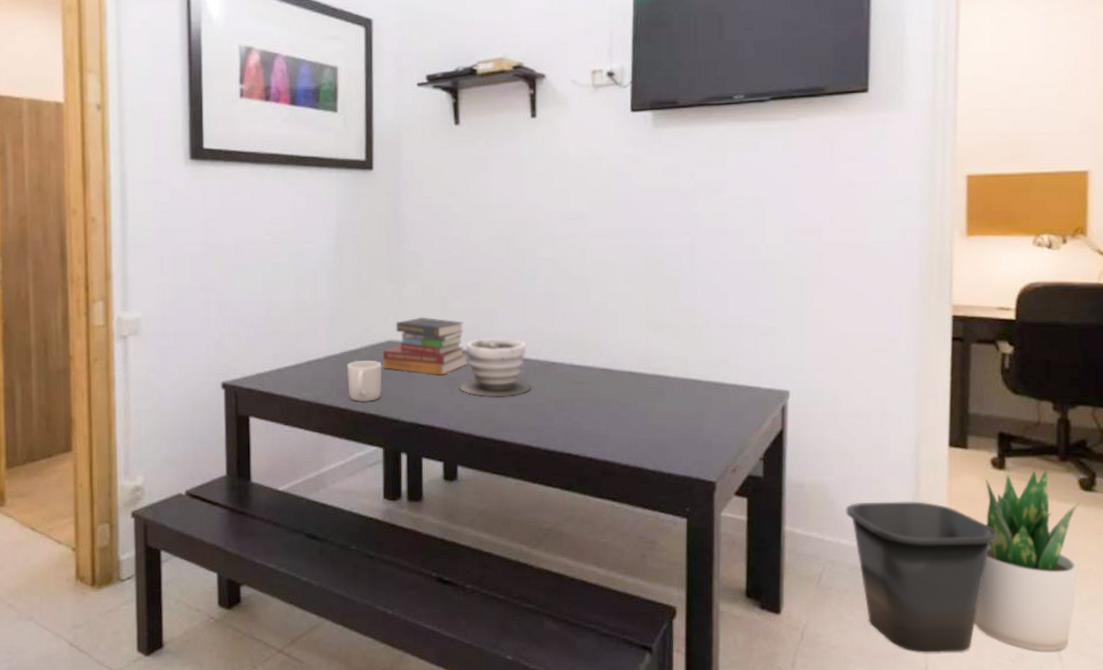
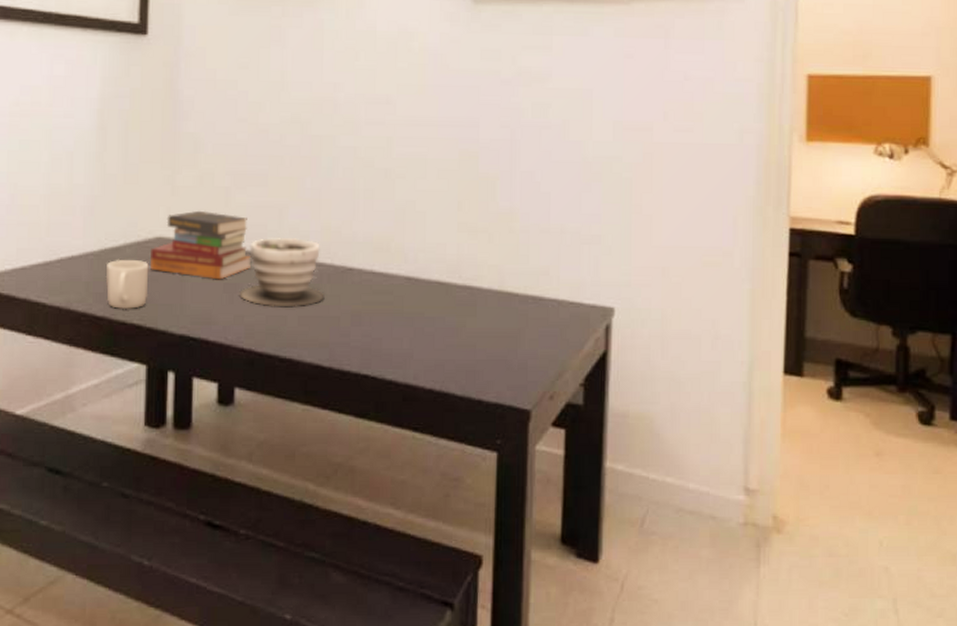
waste bin: present [846,501,998,653] -> none [672,435,833,606]
planter: present [974,469,1081,652] -> none [806,400,919,605]

